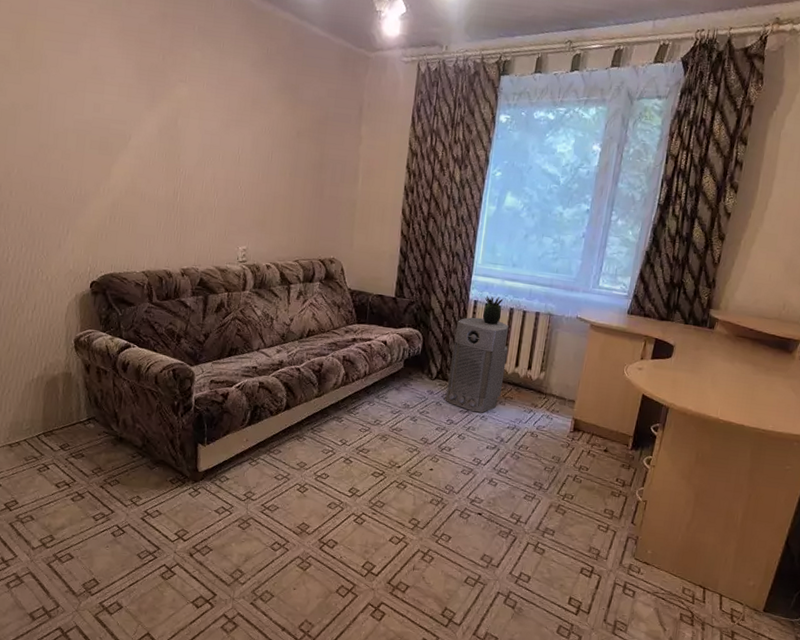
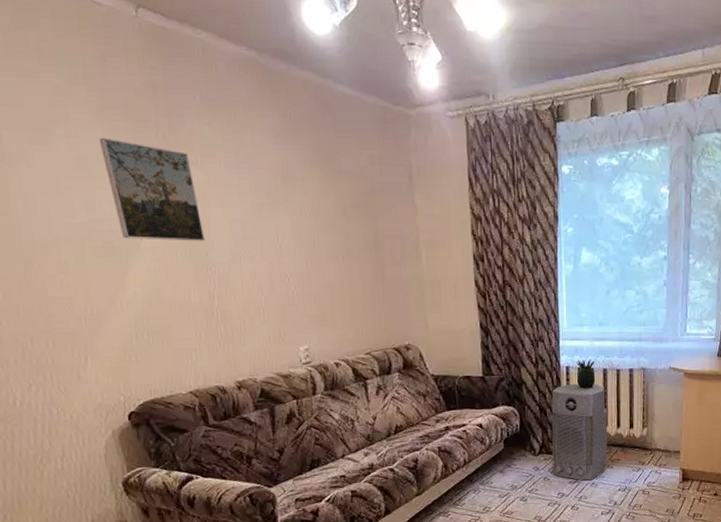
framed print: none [113,53,180,147] -> present [98,137,205,242]

